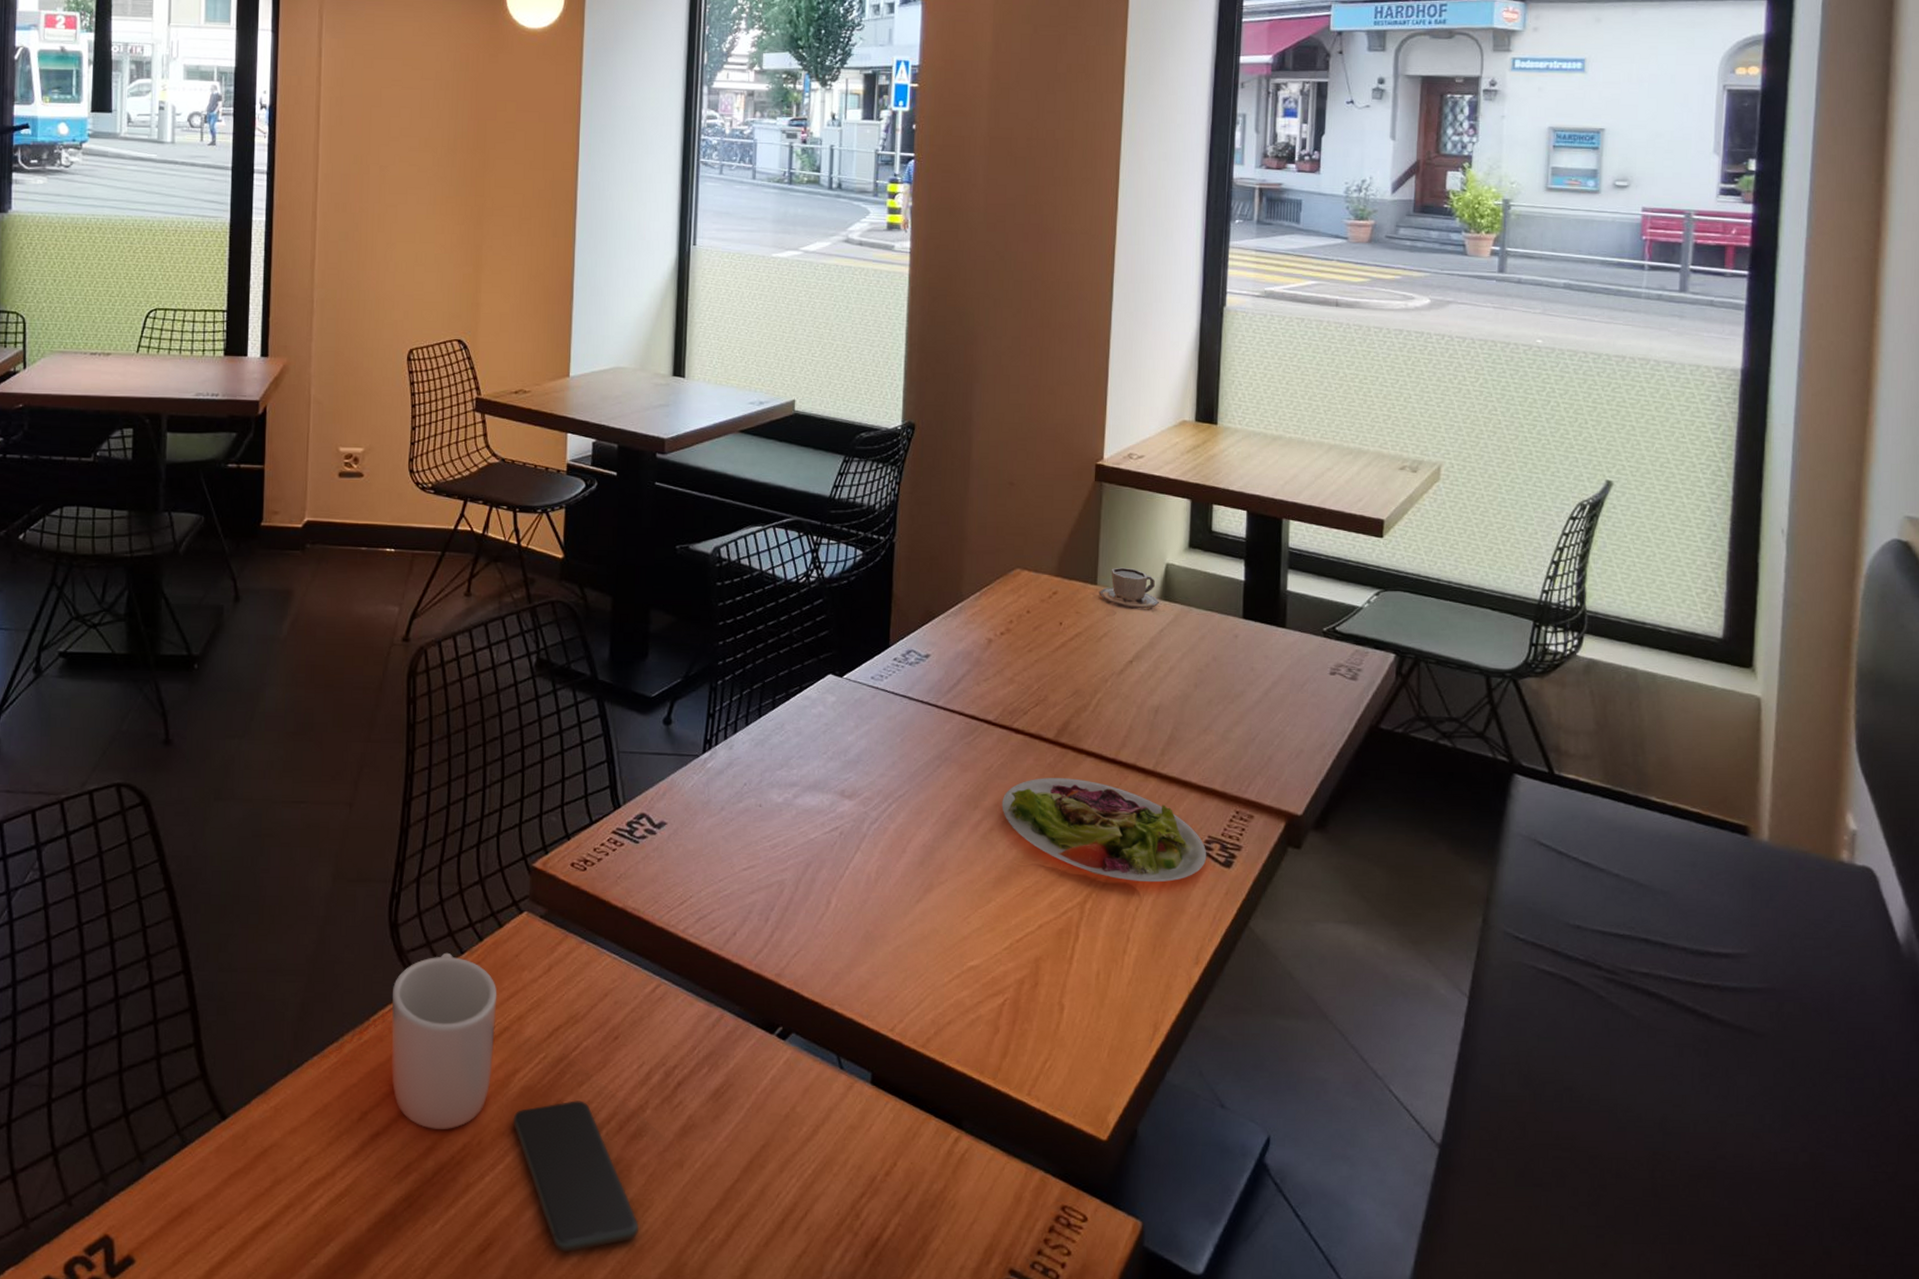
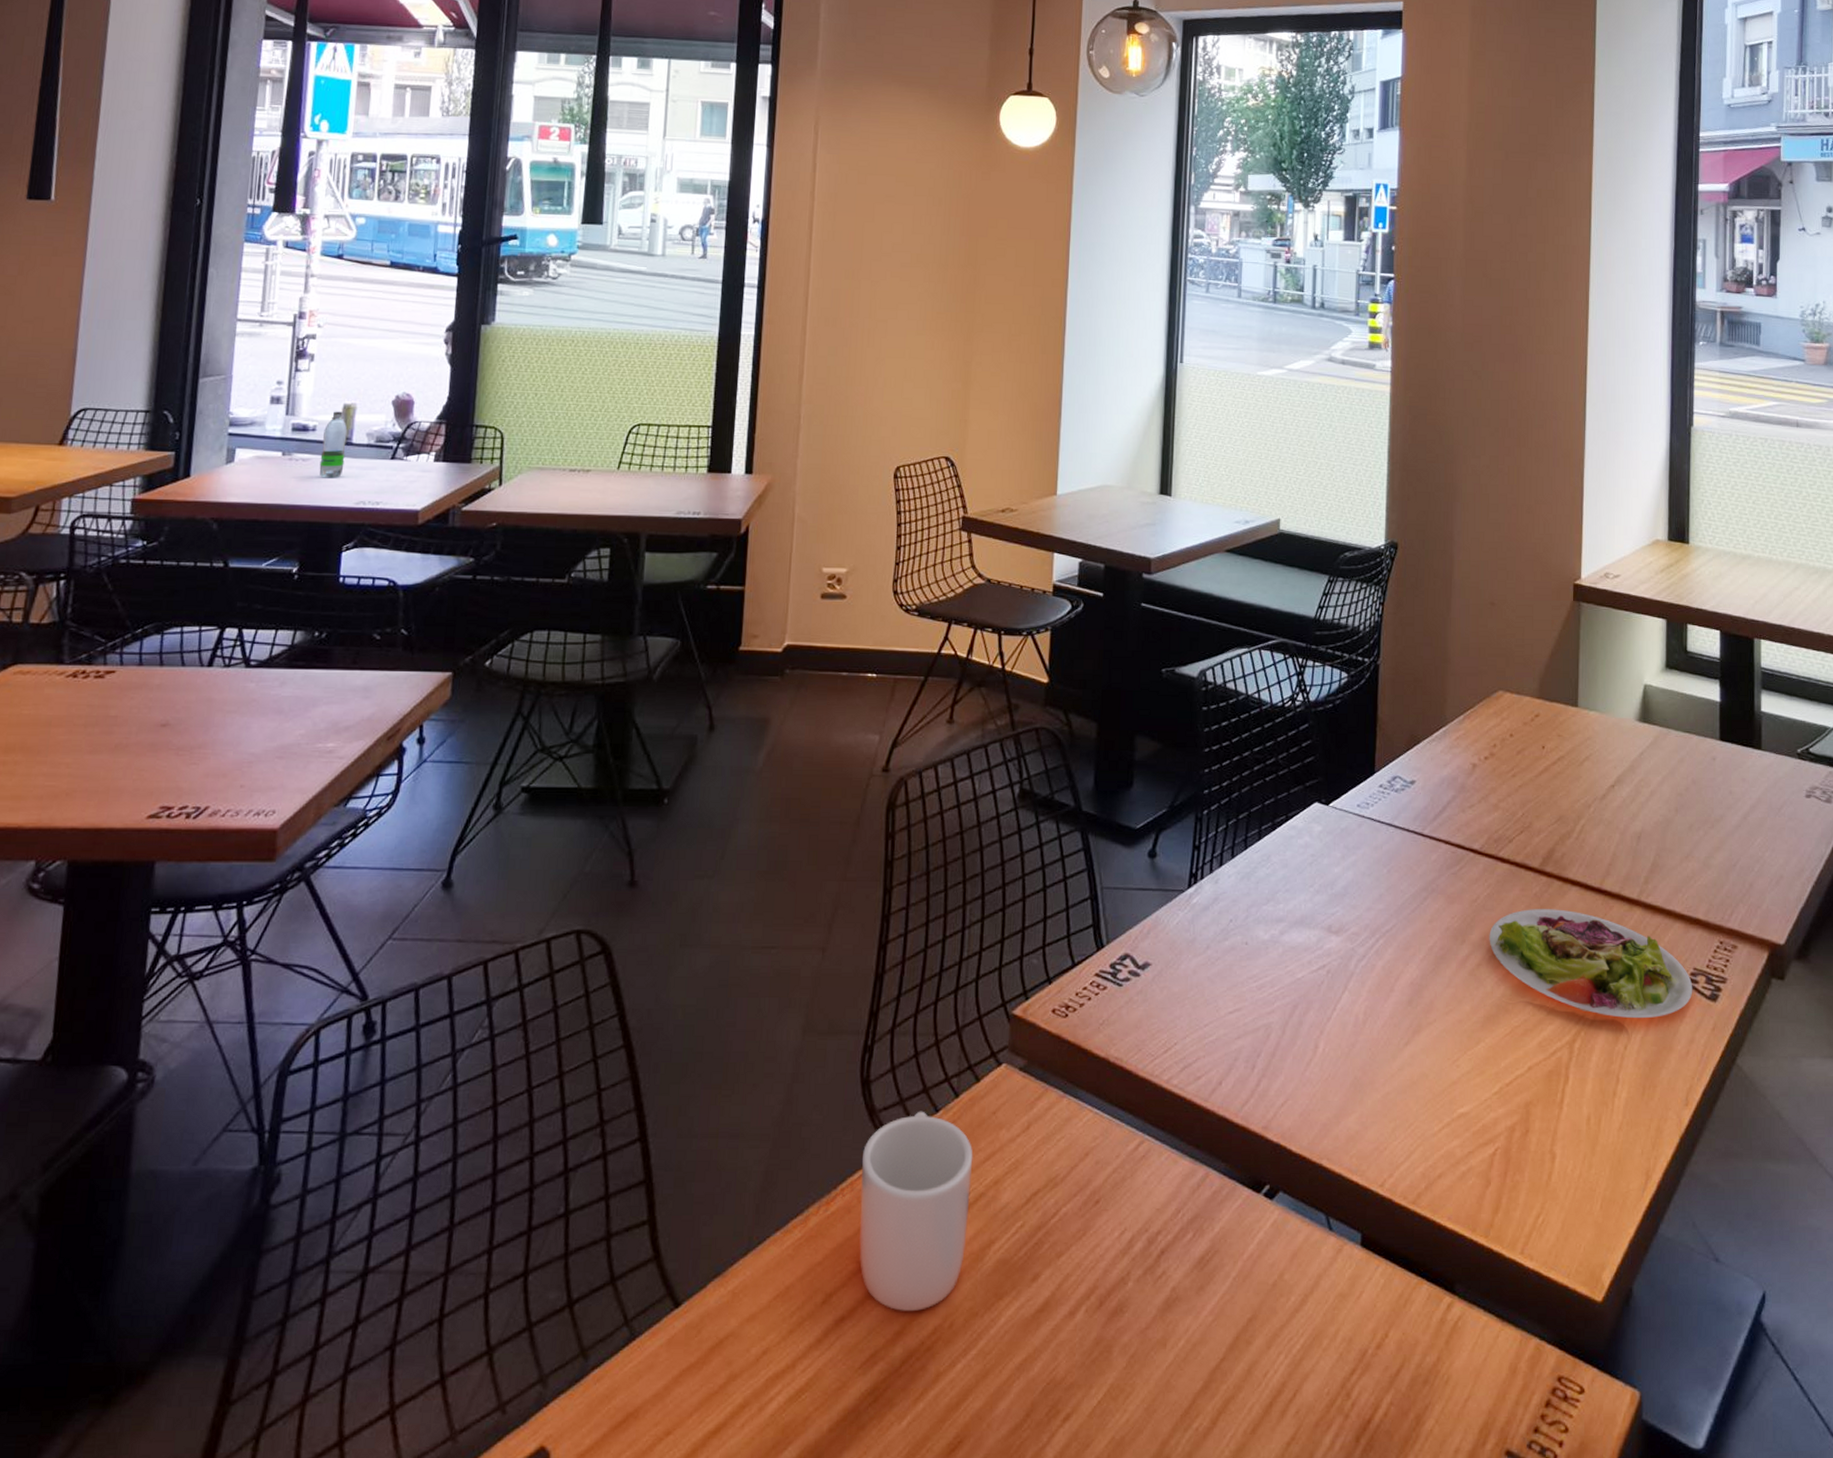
smartphone: present [513,1100,639,1253] -> none [987,1274,1119,1449]
cup: present [1098,567,1160,609] -> none [1579,688,1639,731]

